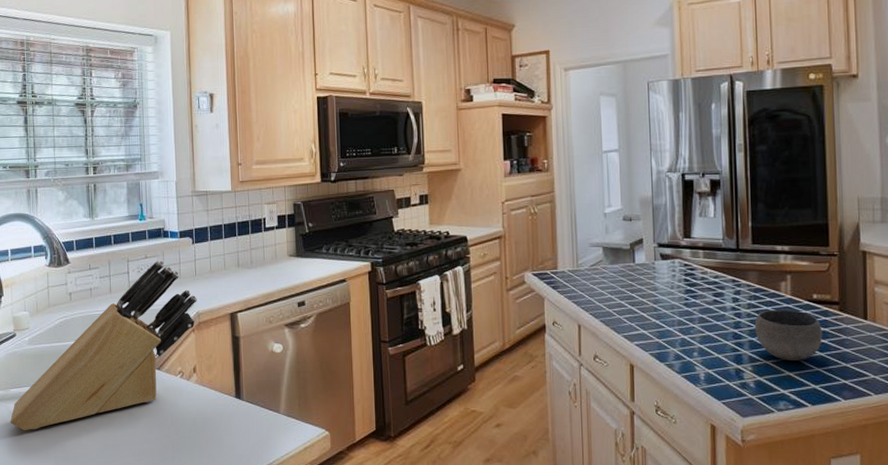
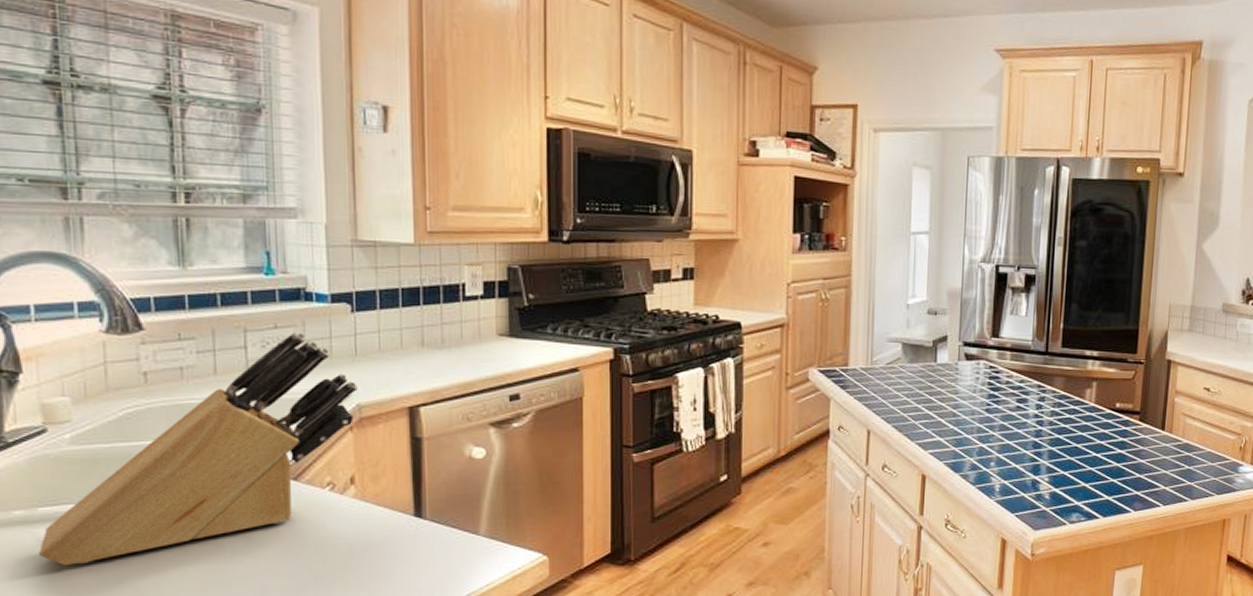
bowl: present [754,309,823,361] -> none [1055,417,1122,471]

